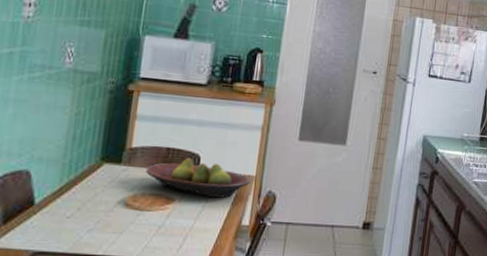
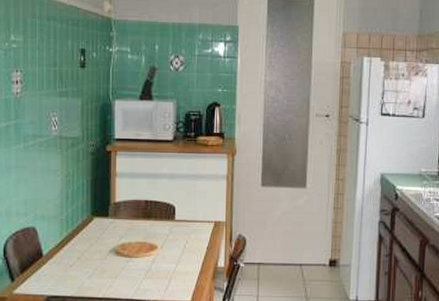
fruit bowl: present [145,158,251,198] -> none [130,209,222,243]

